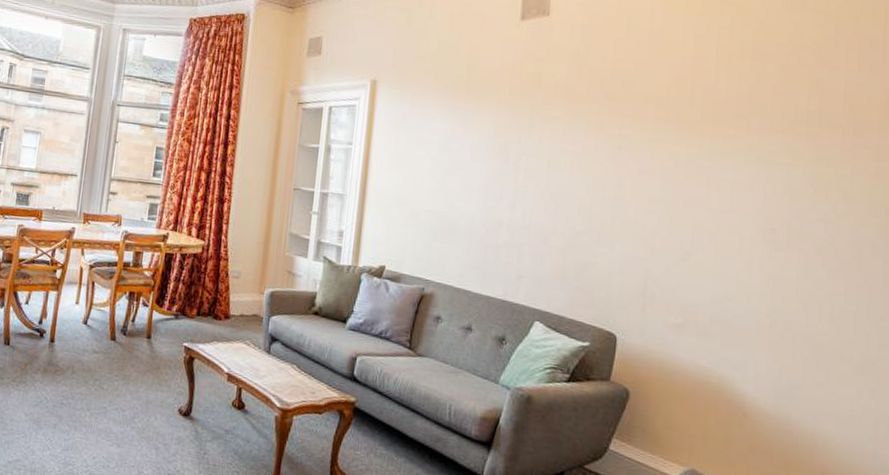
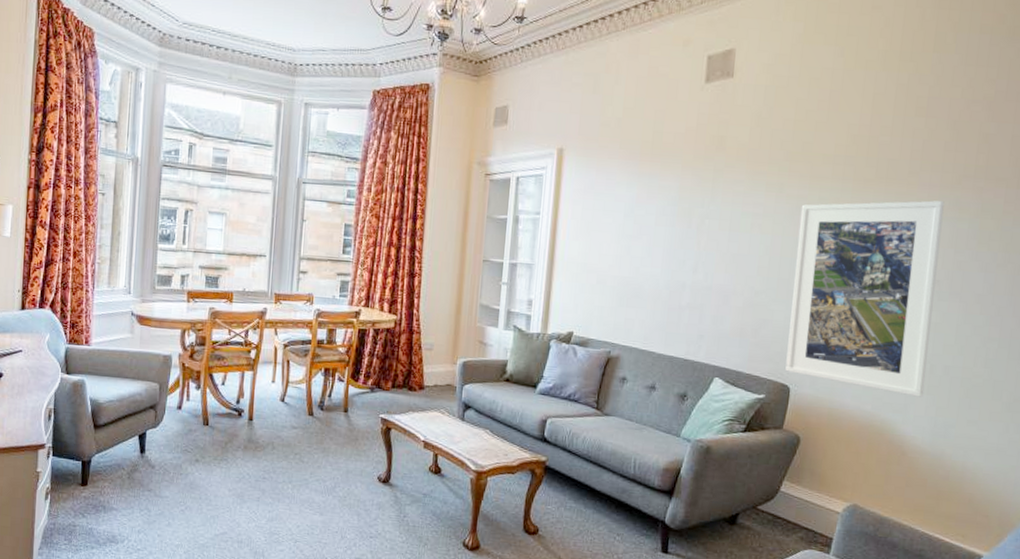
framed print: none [611,144,776,354] -> present [785,200,945,397]

